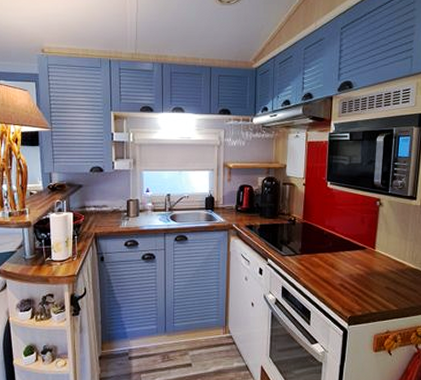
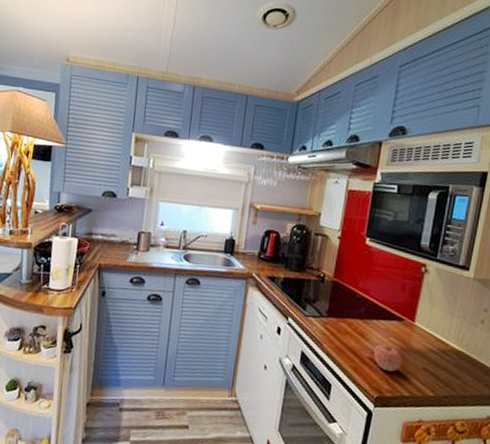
apple: none [344,272,368,294] -> present [374,344,402,372]

